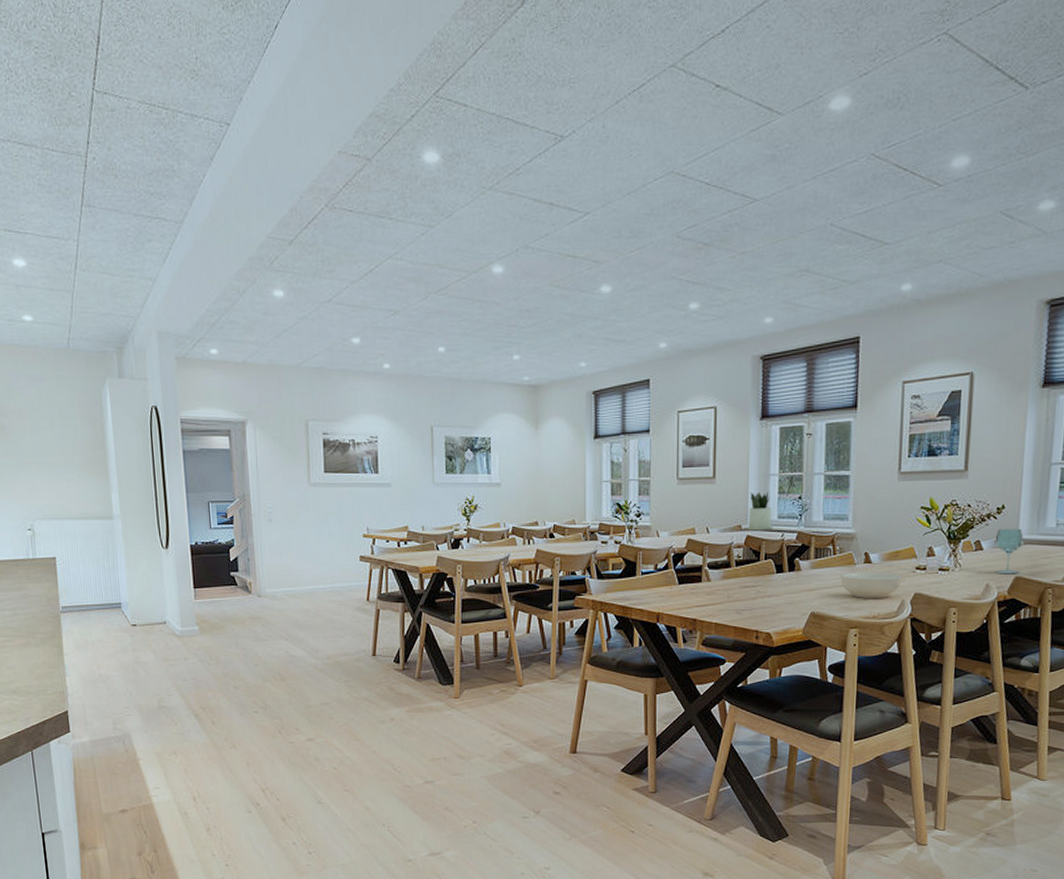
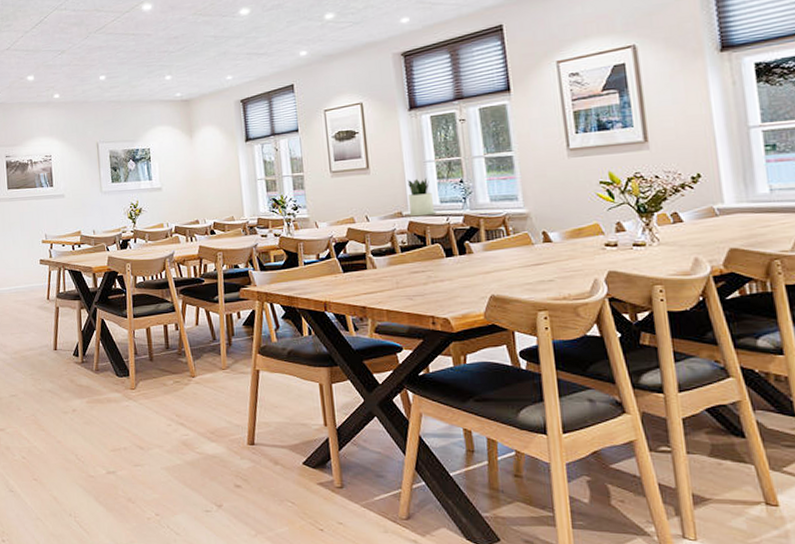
bowl: present [840,573,903,598] -> none [517,251,591,279]
wine glass: present [993,528,1024,574] -> none [694,196,733,247]

